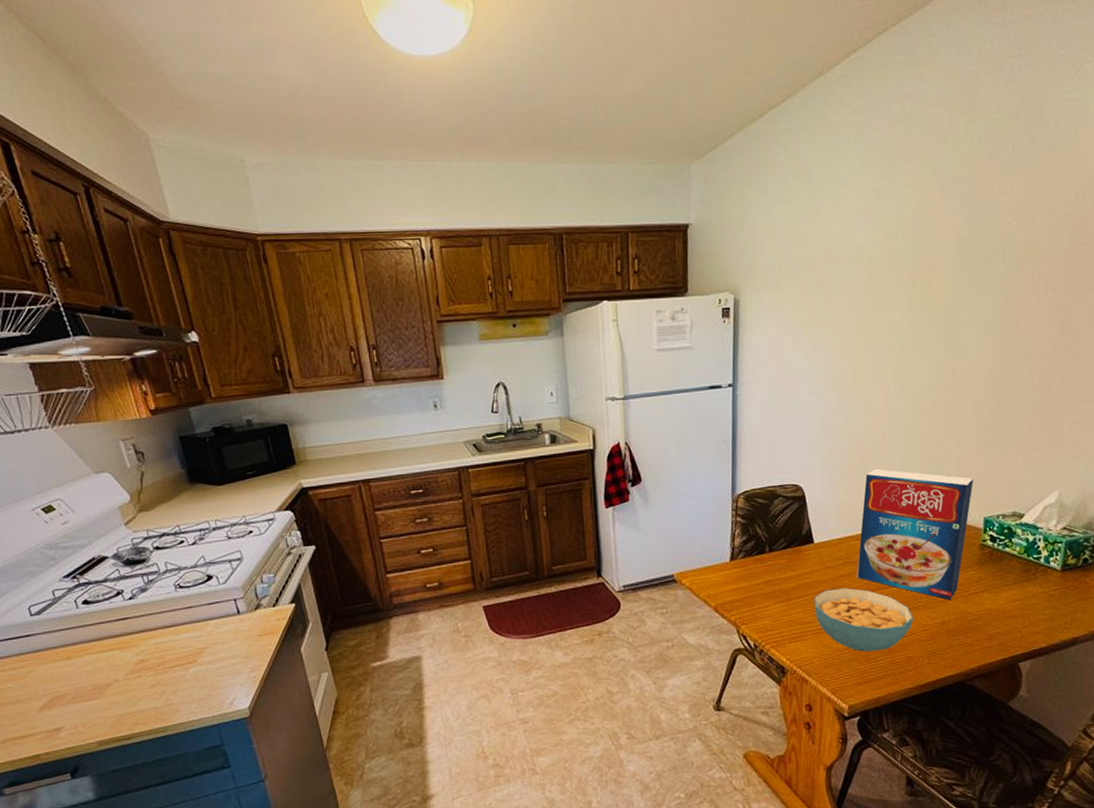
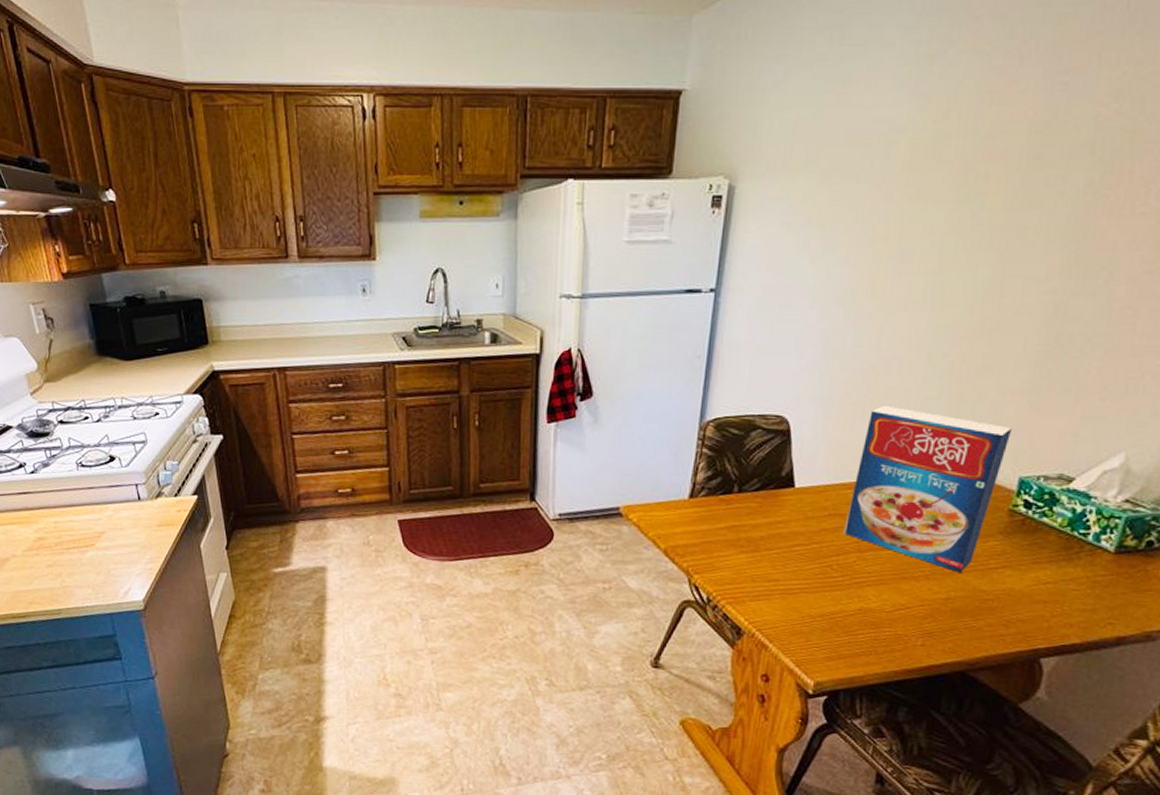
cereal bowl: present [814,587,914,652] -> none [786,543,910,623]

